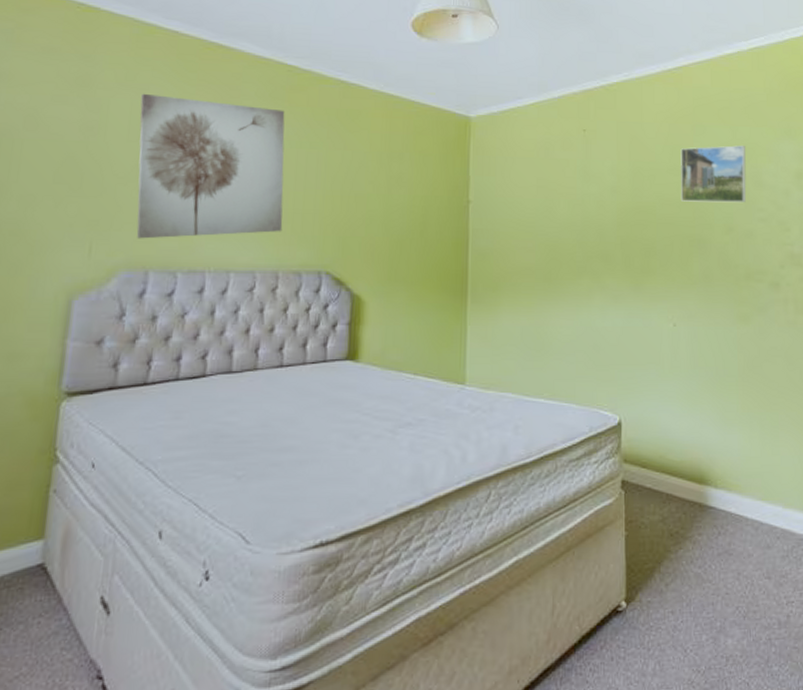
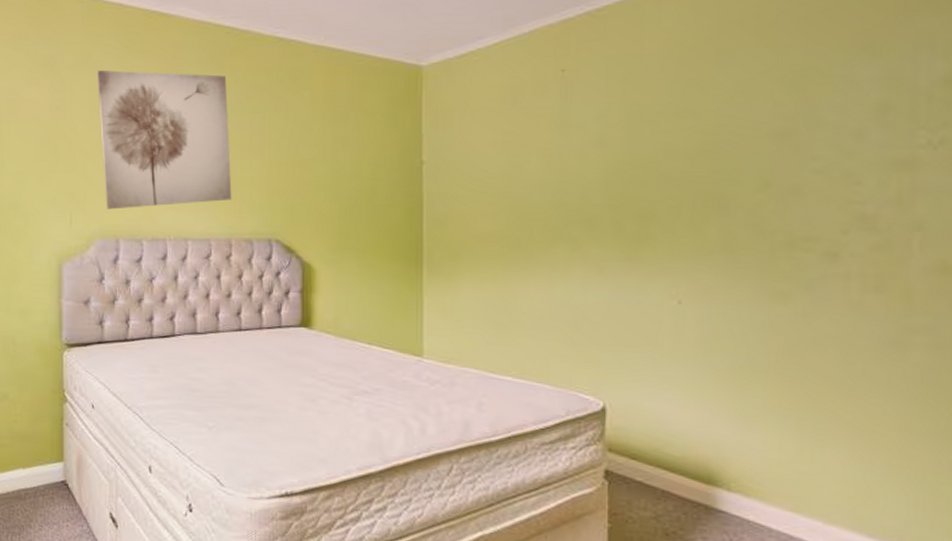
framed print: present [680,145,747,203] -> none [694,73,796,152]

